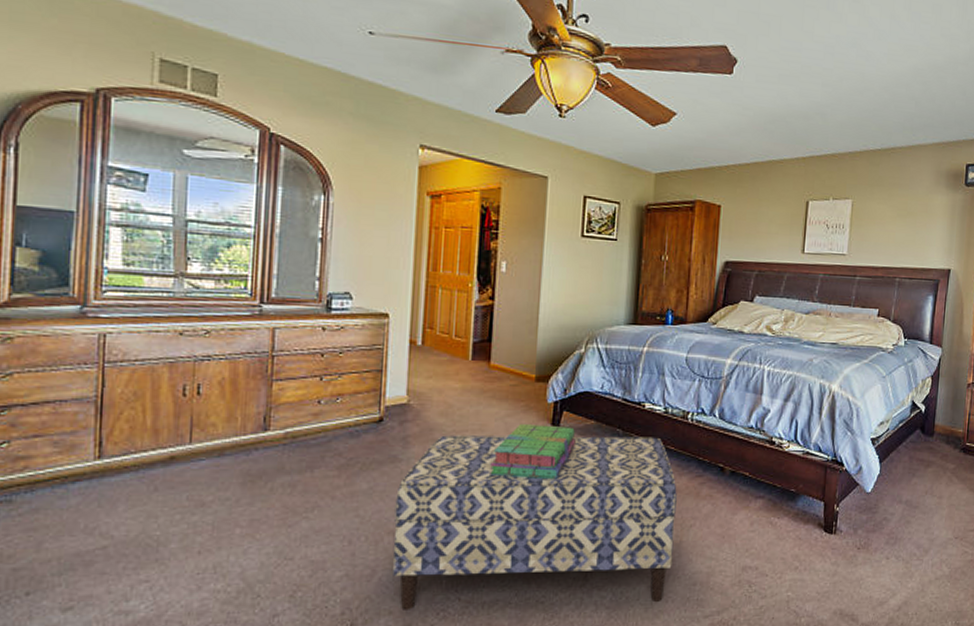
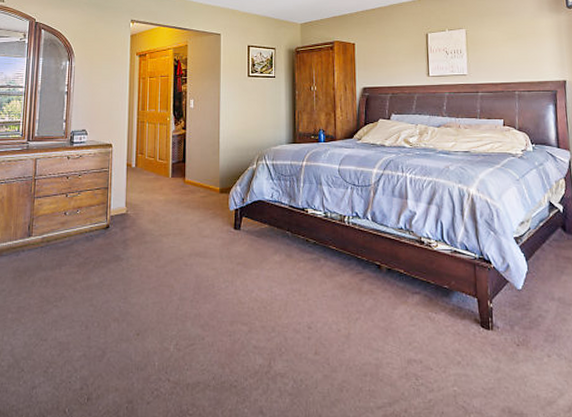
bench: present [392,435,677,610] -> none [117,238,344,392]
stack of books: present [490,424,576,480] -> none [188,229,254,276]

